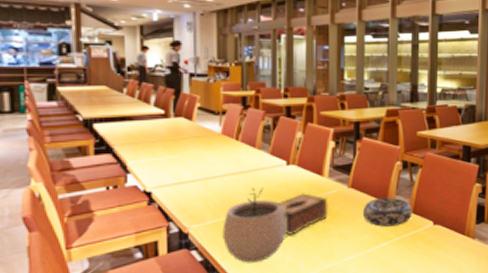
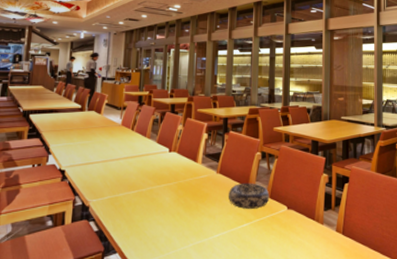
plant pot: present [222,187,287,263] -> none [115,170,166,235]
tissue box: present [279,193,328,235] -> none [161,176,200,212]

